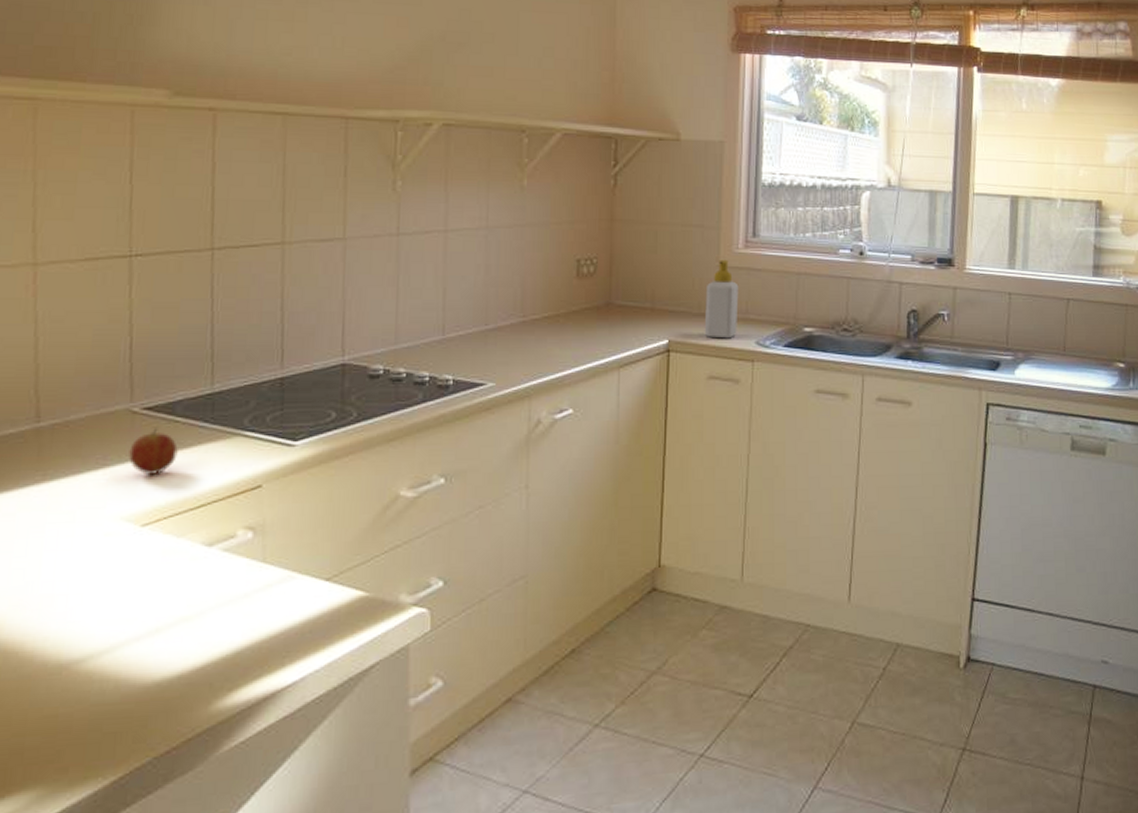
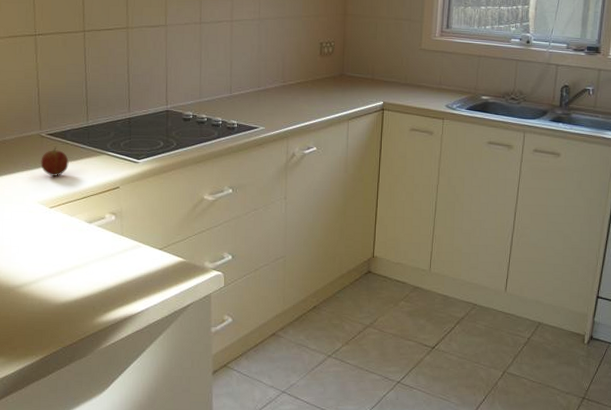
soap bottle: present [704,259,739,339] -> none [408,44,435,102]

